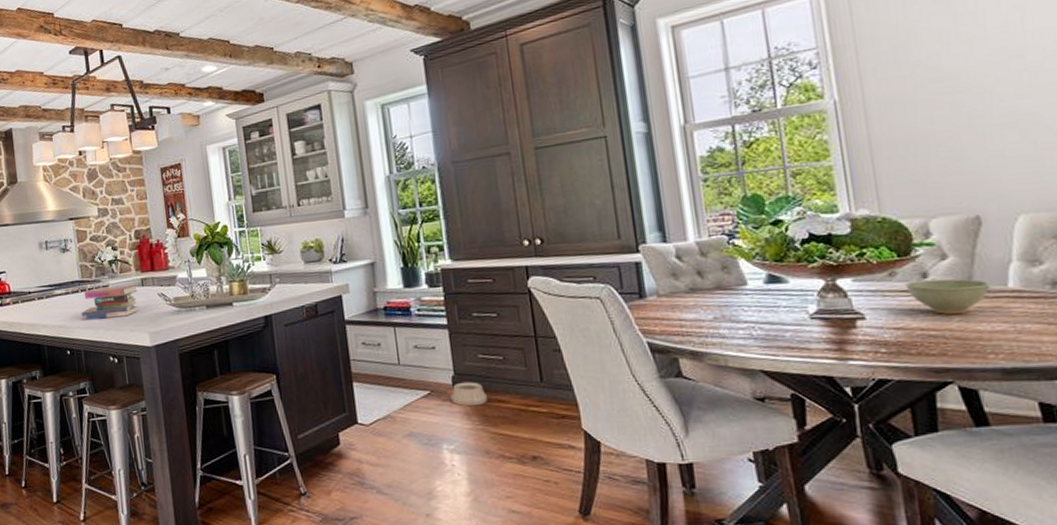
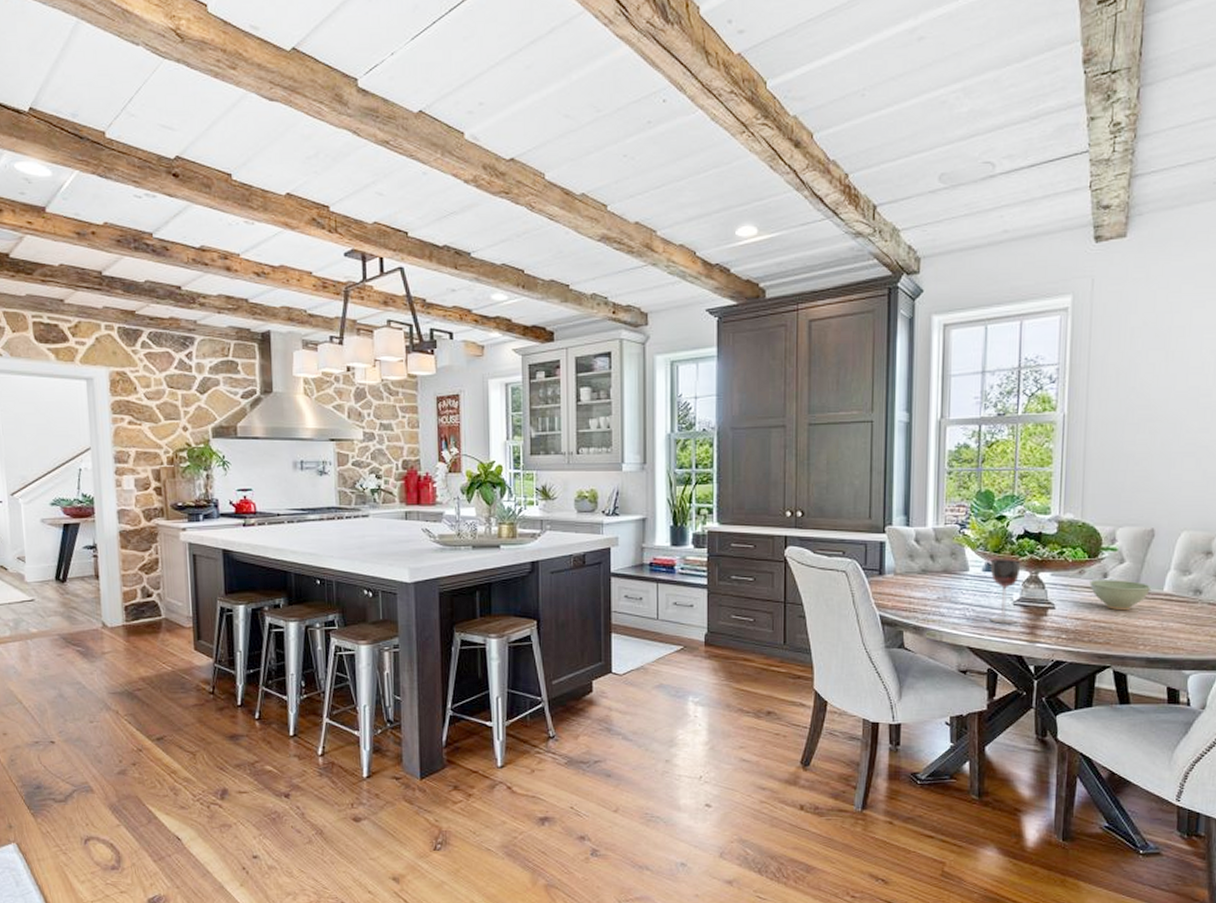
books: present [81,284,140,320] -> none [336,516,401,550]
pet bowl: present [450,381,489,407] -> none [702,640,735,663]
wineglass: none [772,267,819,342] -> present [989,559,1021,624]

